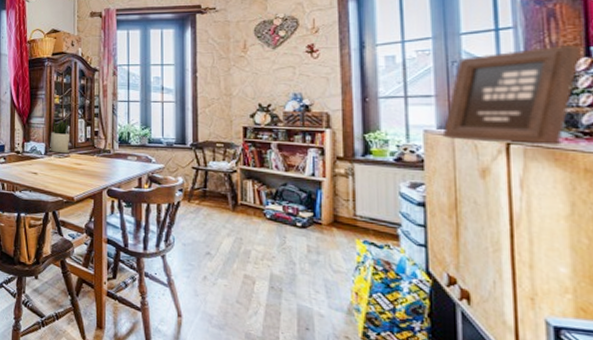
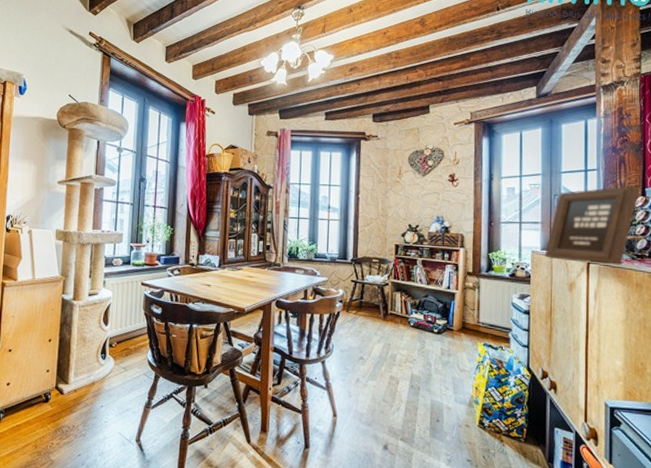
planter: present [47,119,70,154] -> none [221,232,243,267]

